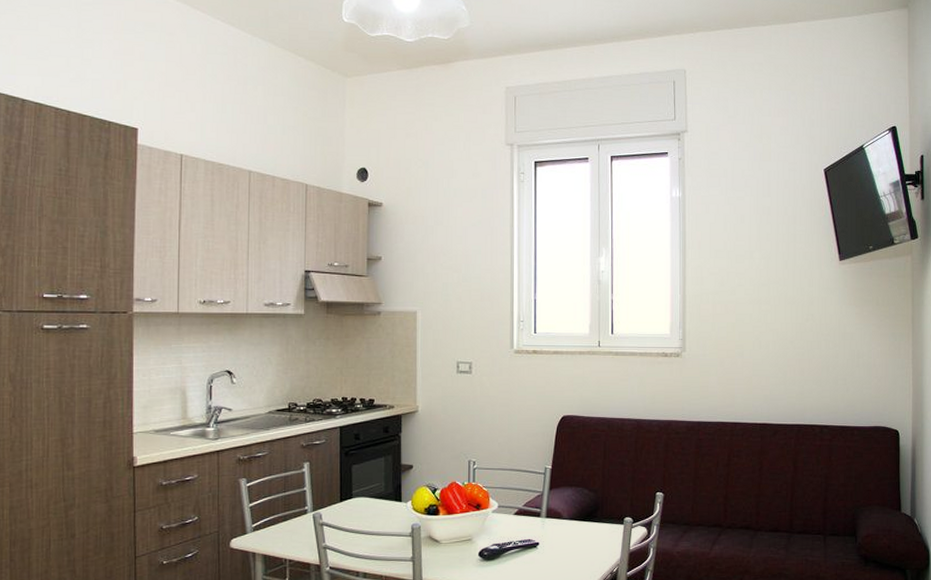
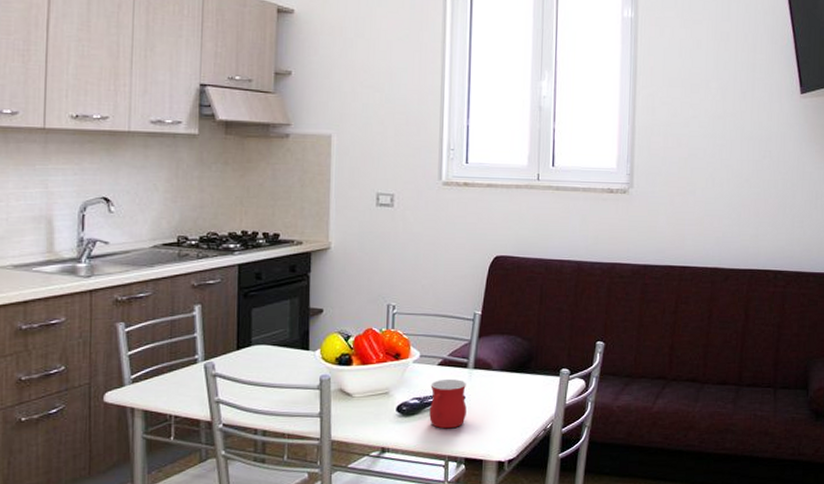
mug: none [508,526,541,572] -> present [429,378,467,429]

